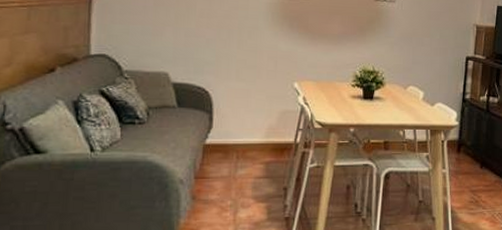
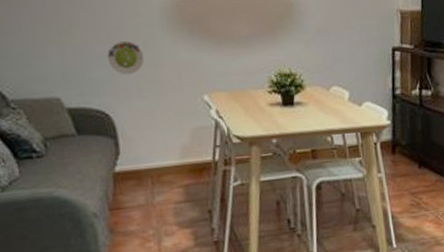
salad plate: none [215,28,247,59] -> present [107,40,145,75]

